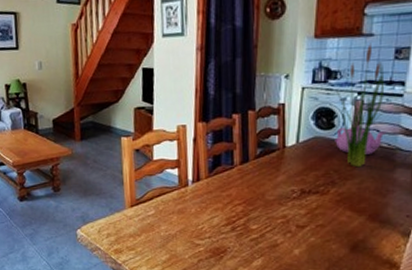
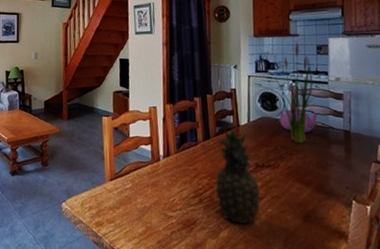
fruit: none [250,149,303,254] -> present [214,128,261,225]

